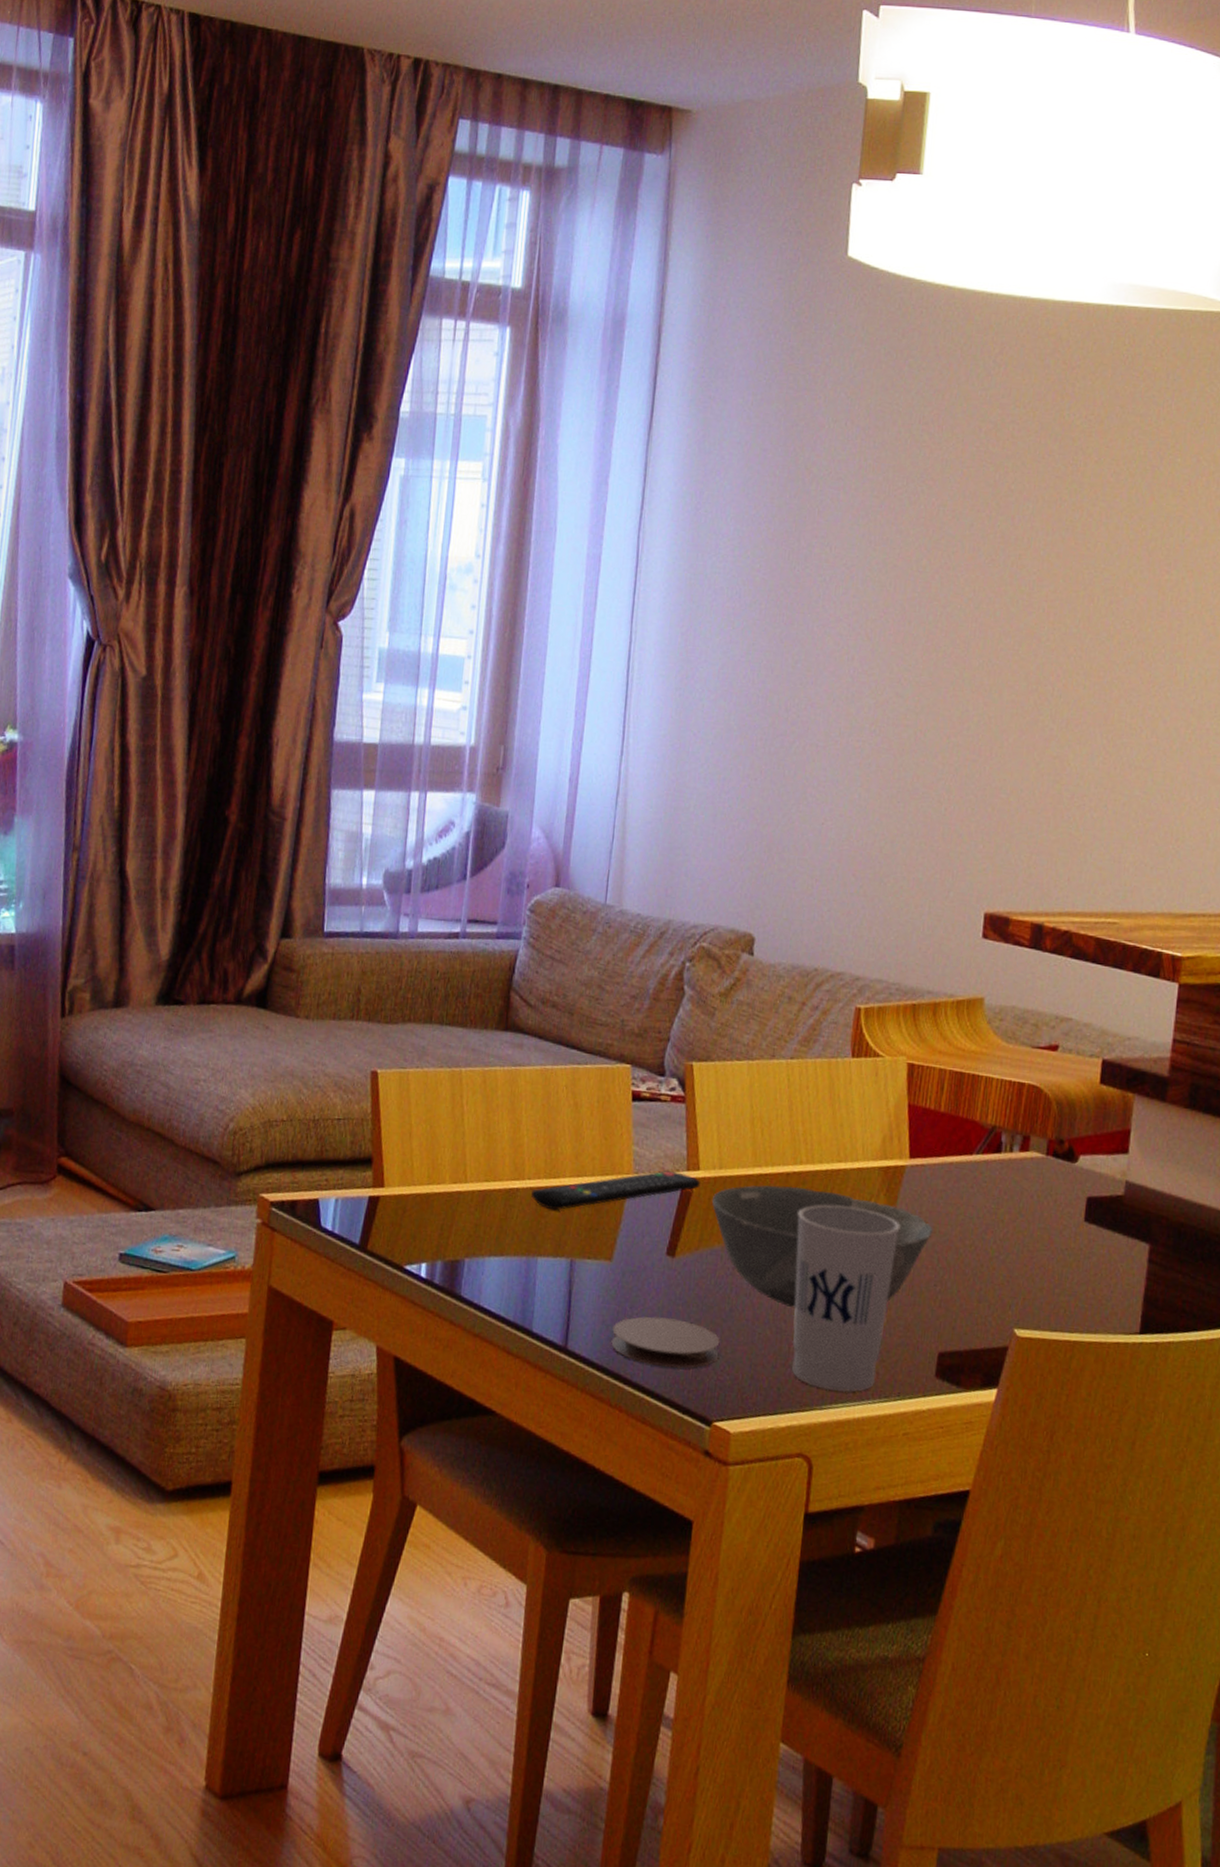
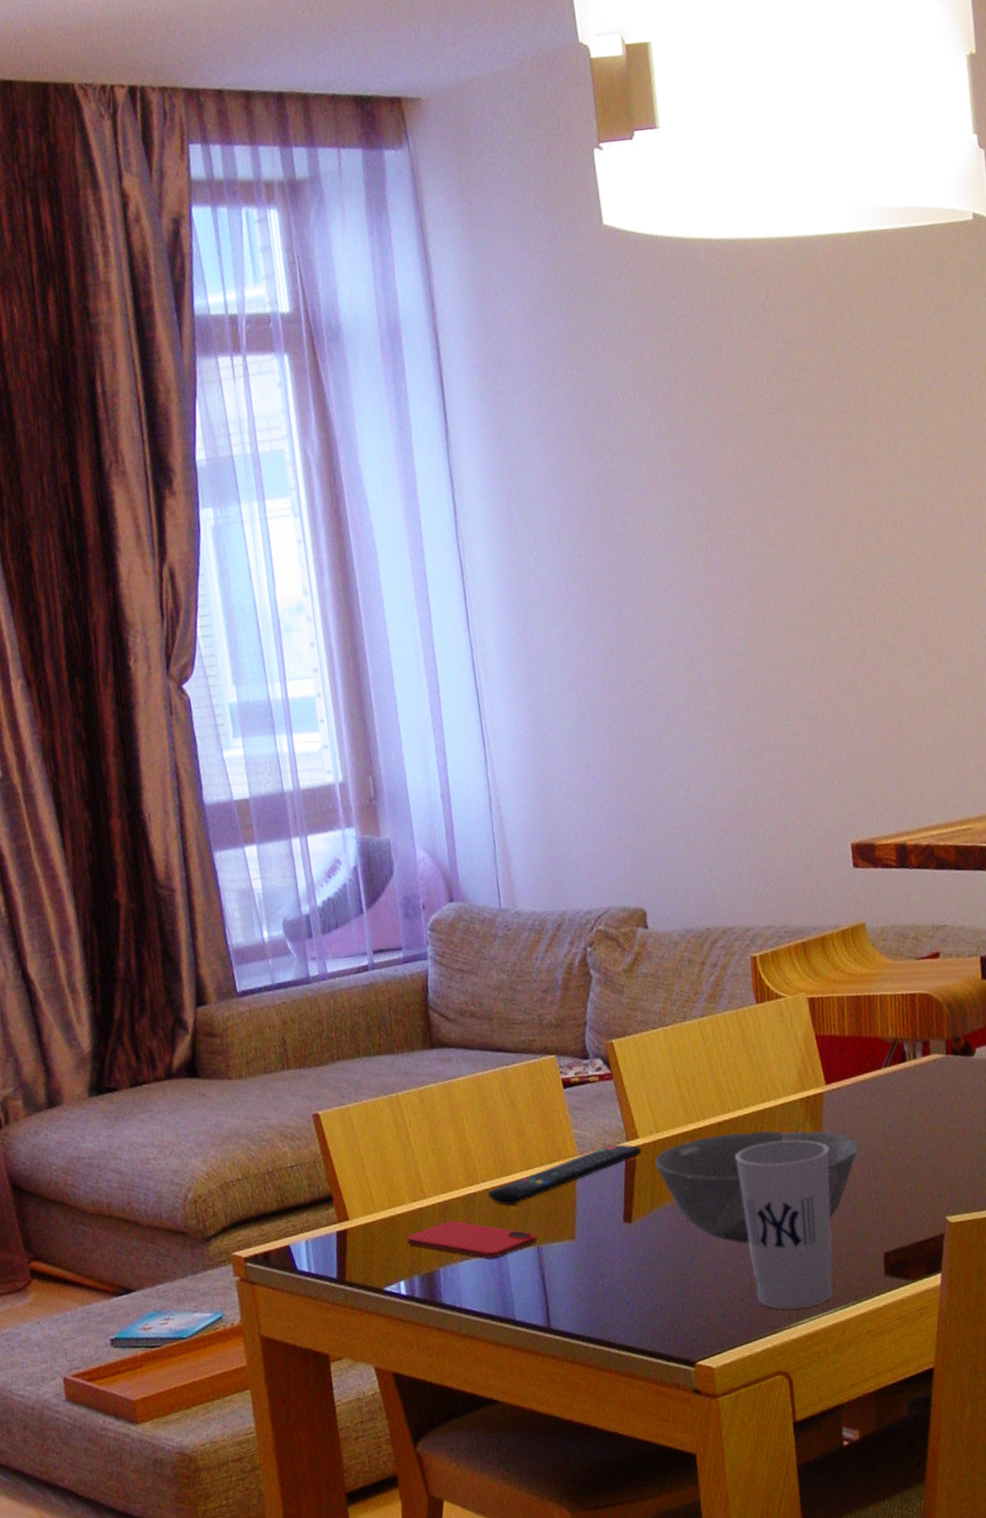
smartphone: none [438,1212,573,1261] -> present [406,1221,538,1258]
coaster: present [611,1316,720,1369] -> none [588,1278,690,1325]

